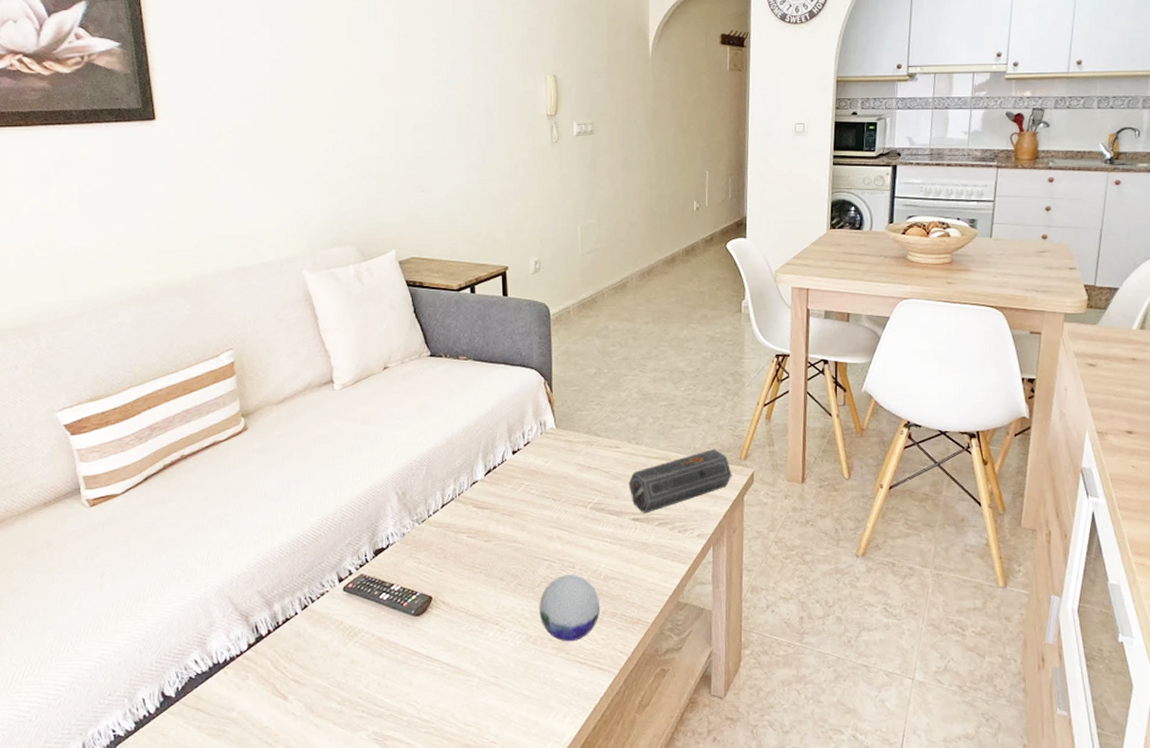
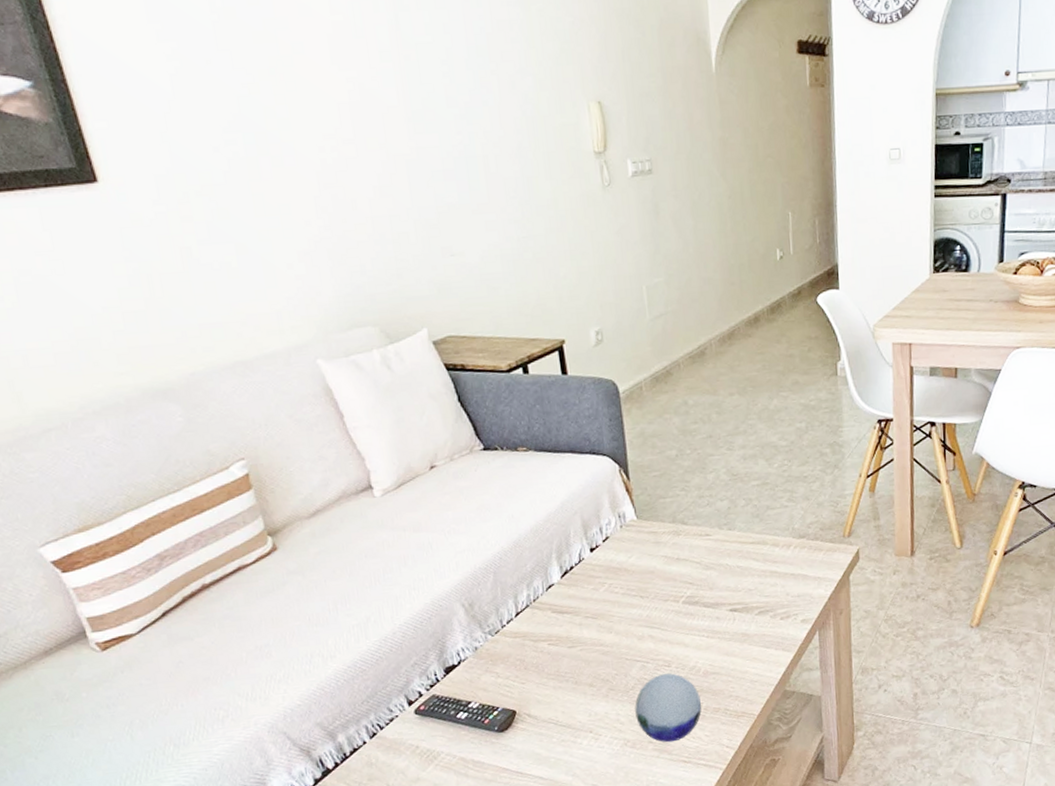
speaker: present [628,448,732,514] -> none [723,527,836,603]

